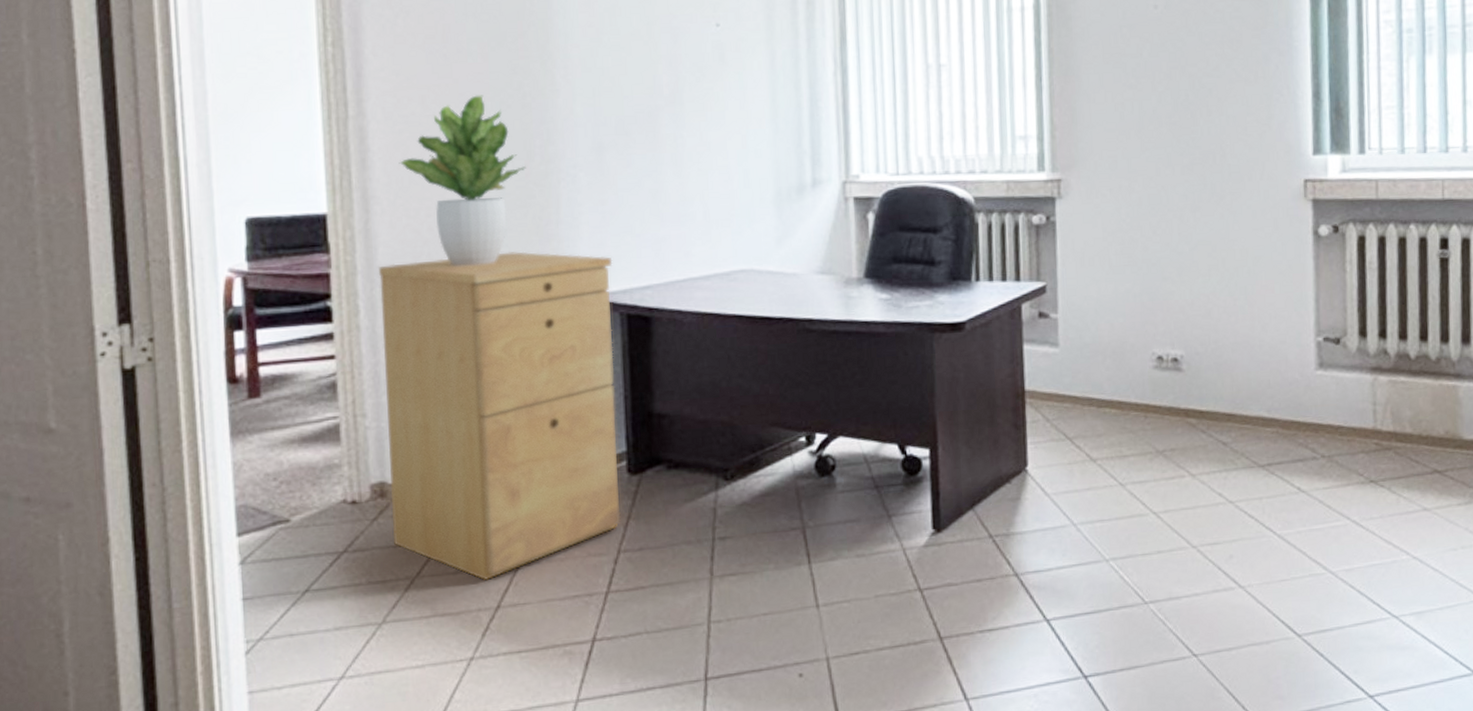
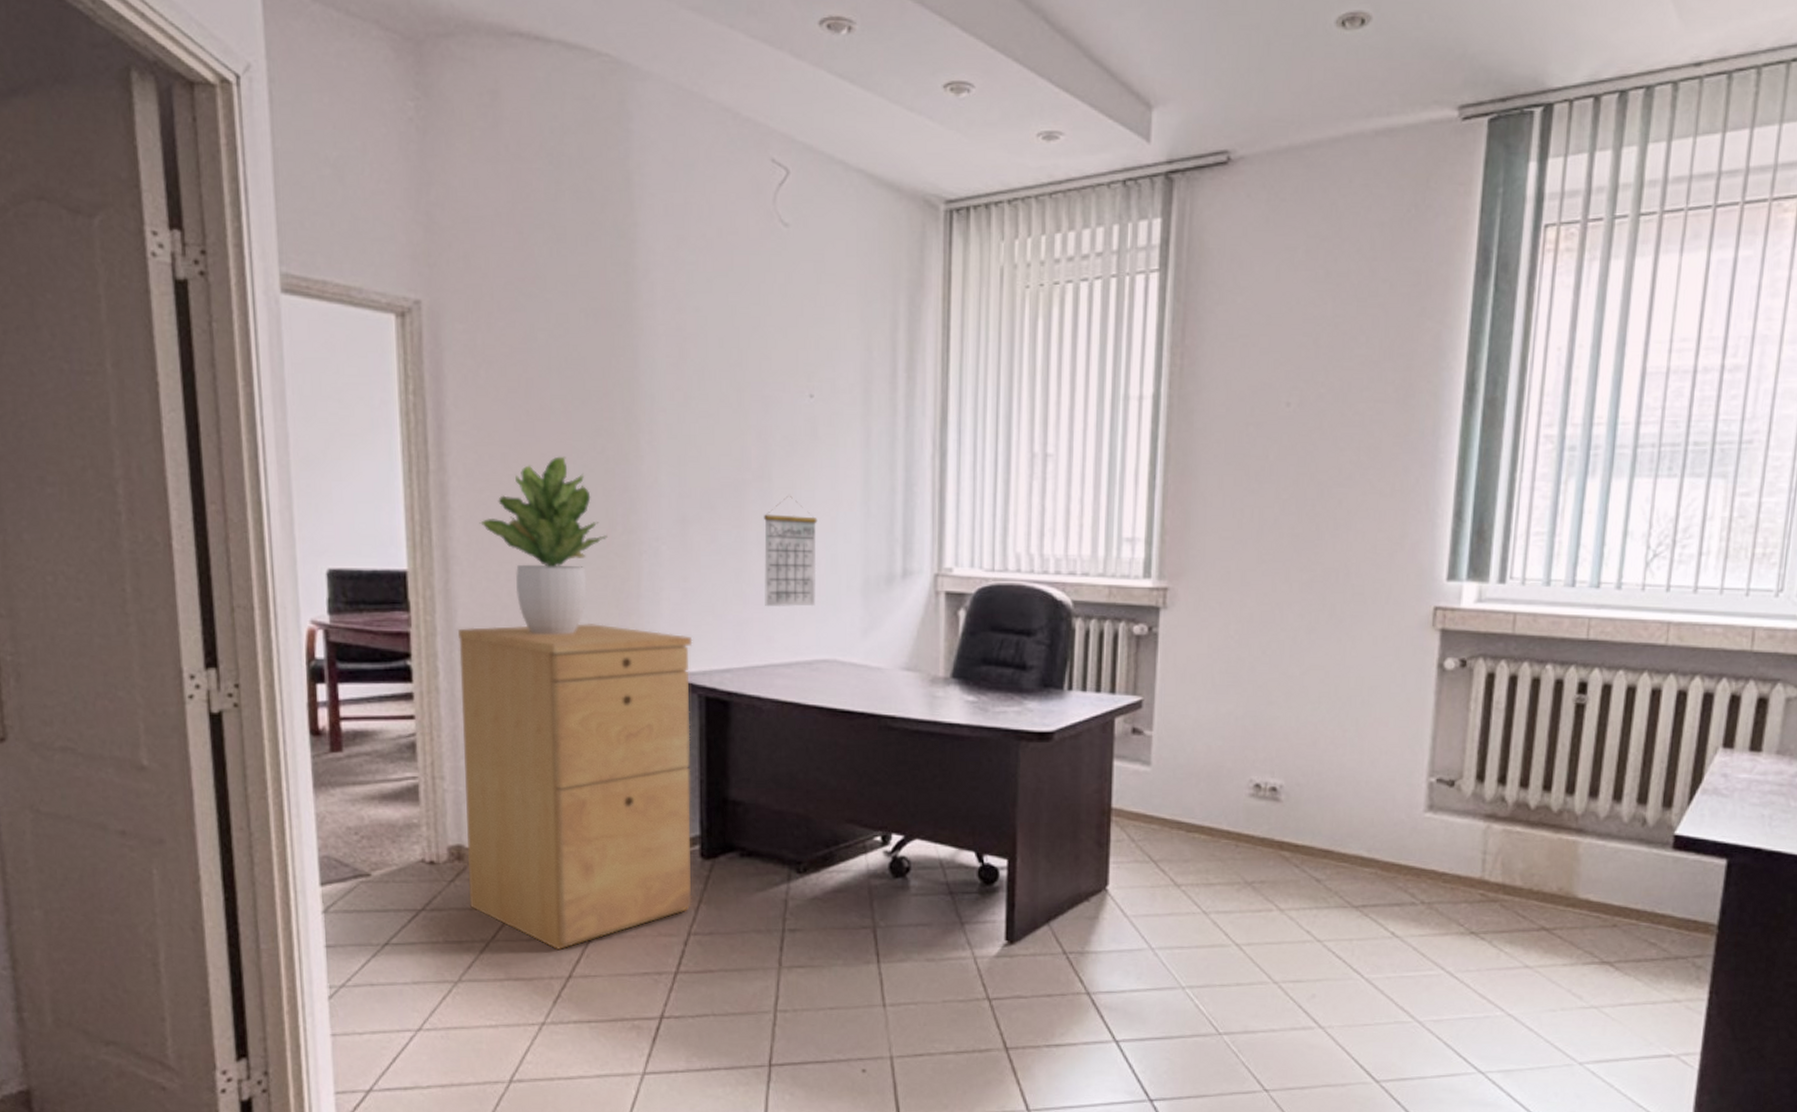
calendar: none [677,118,731,223] -> present [764,496,818,607]

